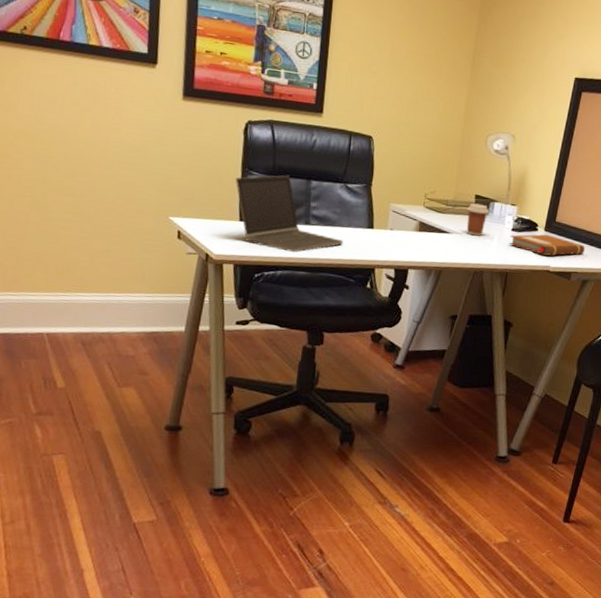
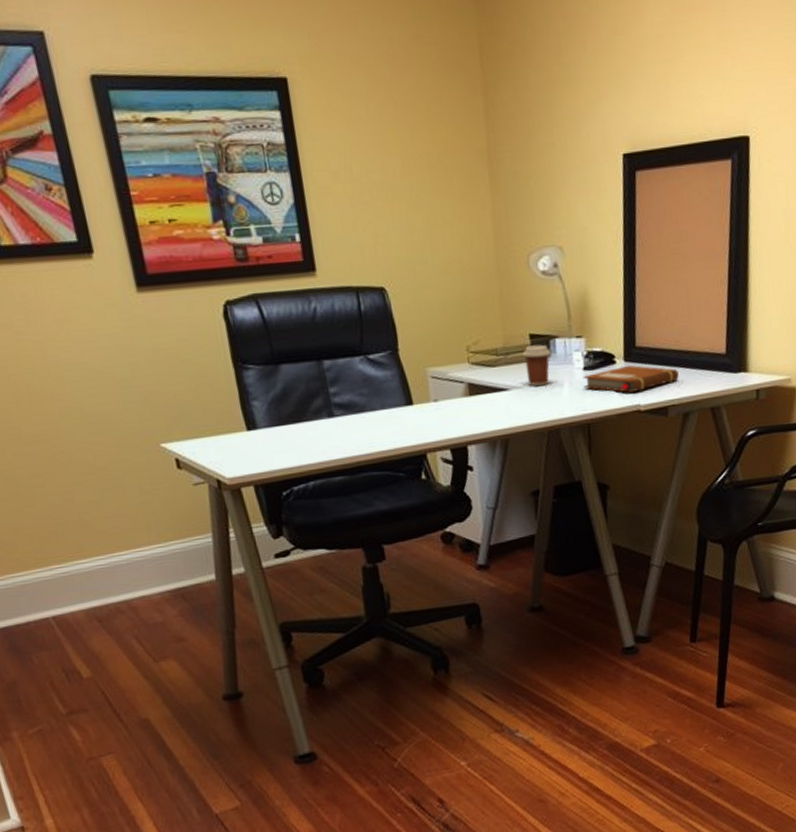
laptop computer: present [235,175,344,252] -> none [228,359,381,456]

